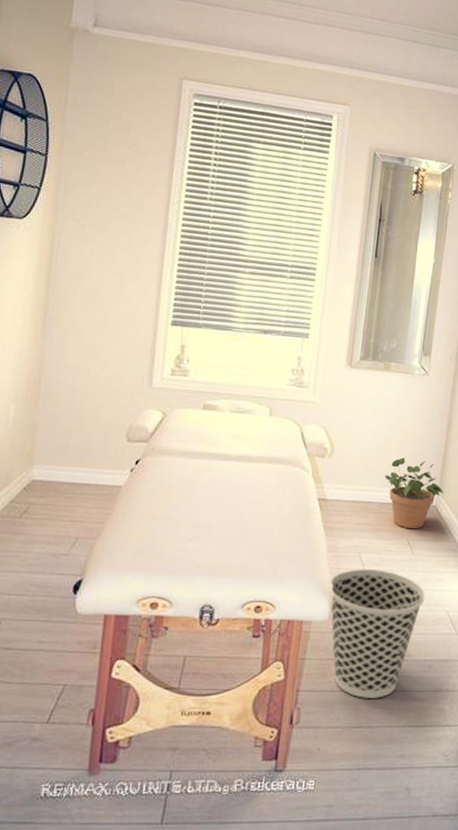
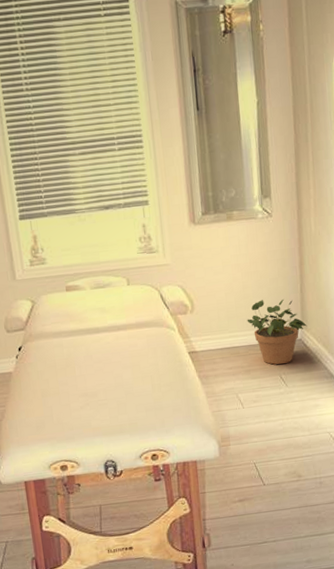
wastebasket: present [329,569,425,699] -> none [214,405,306,518]

